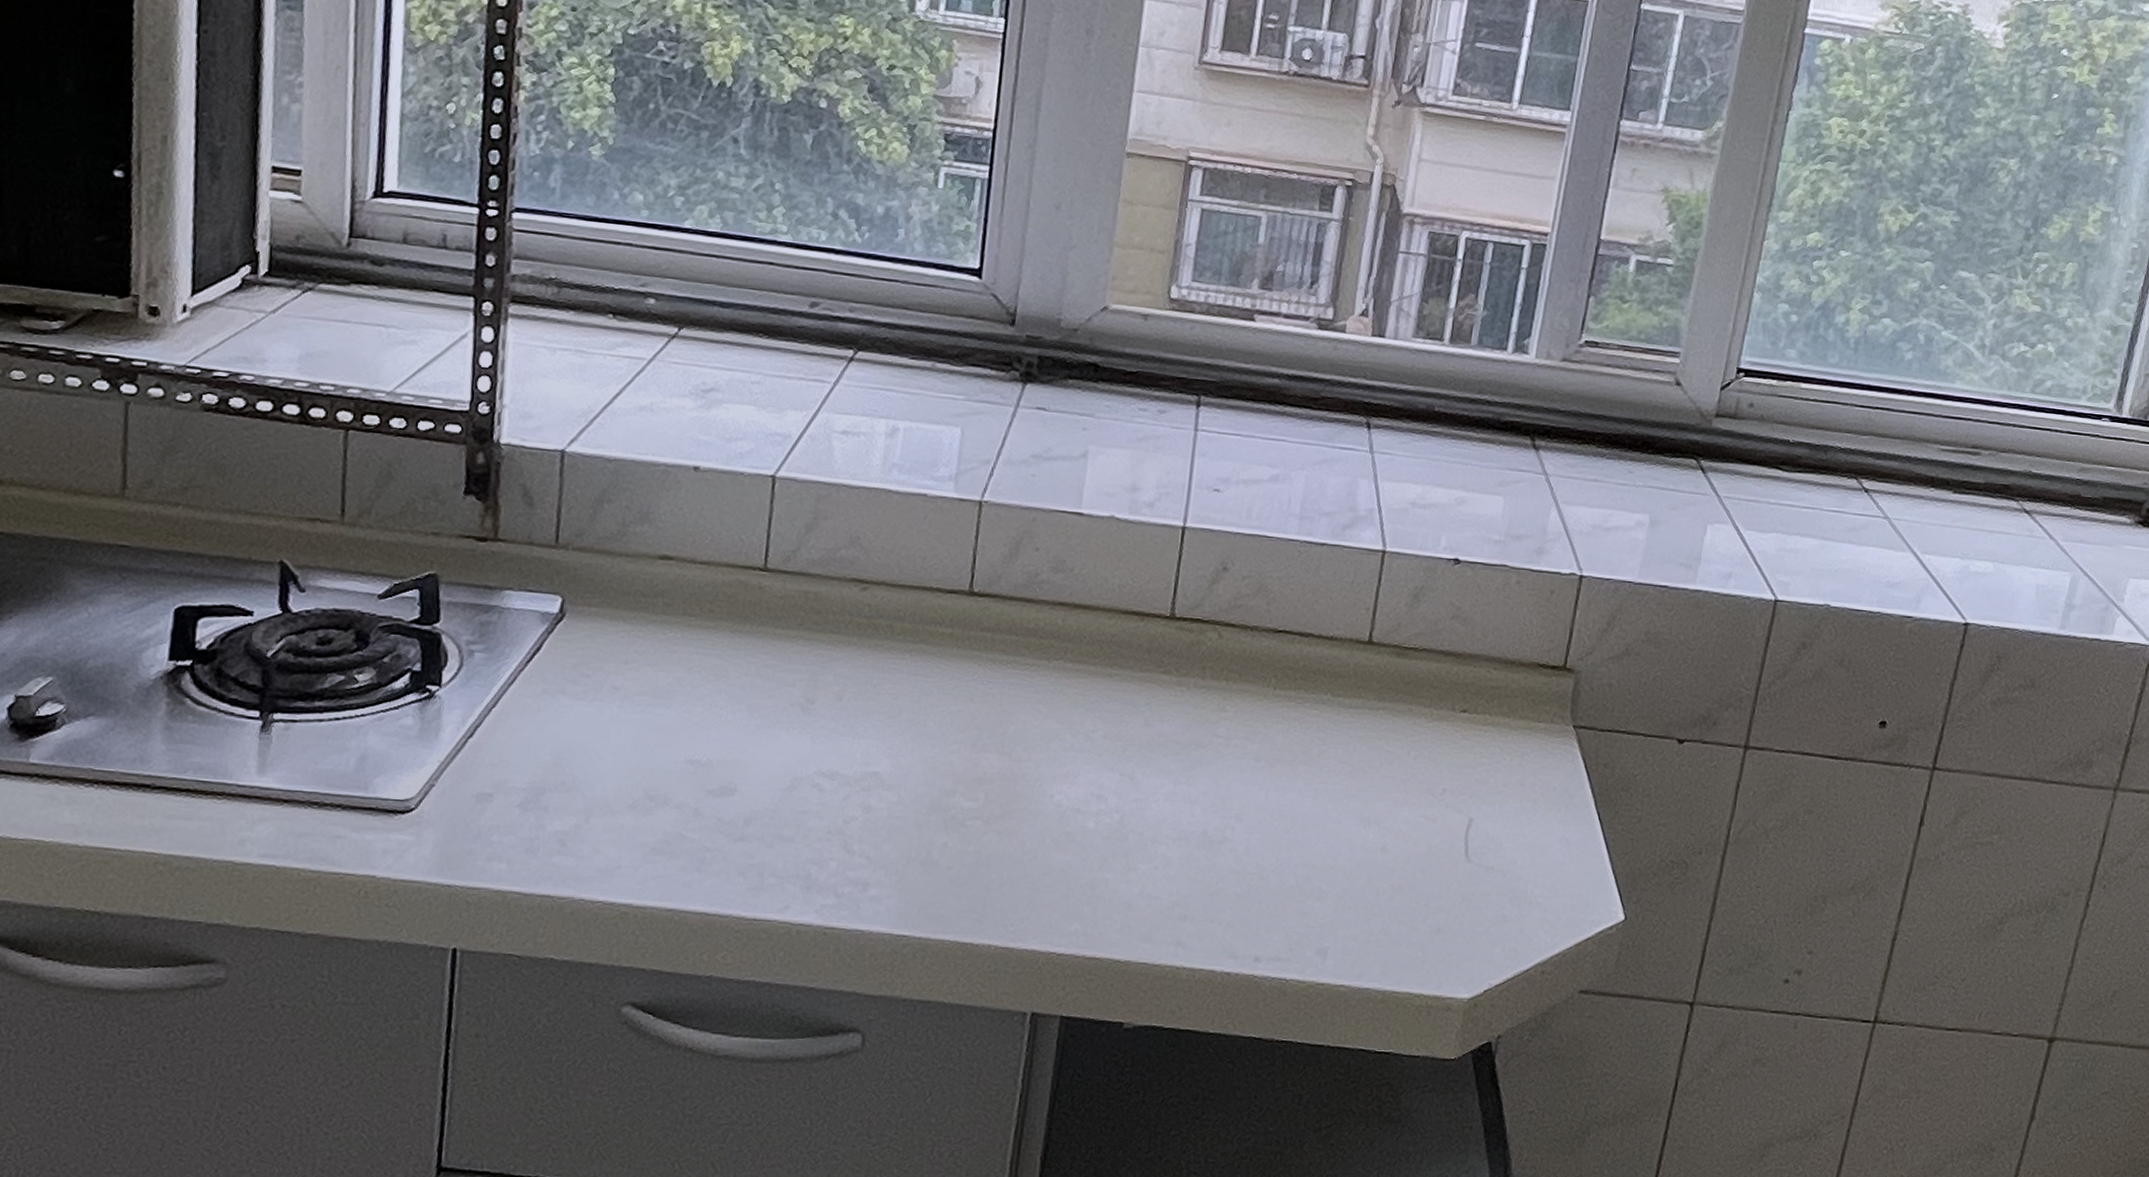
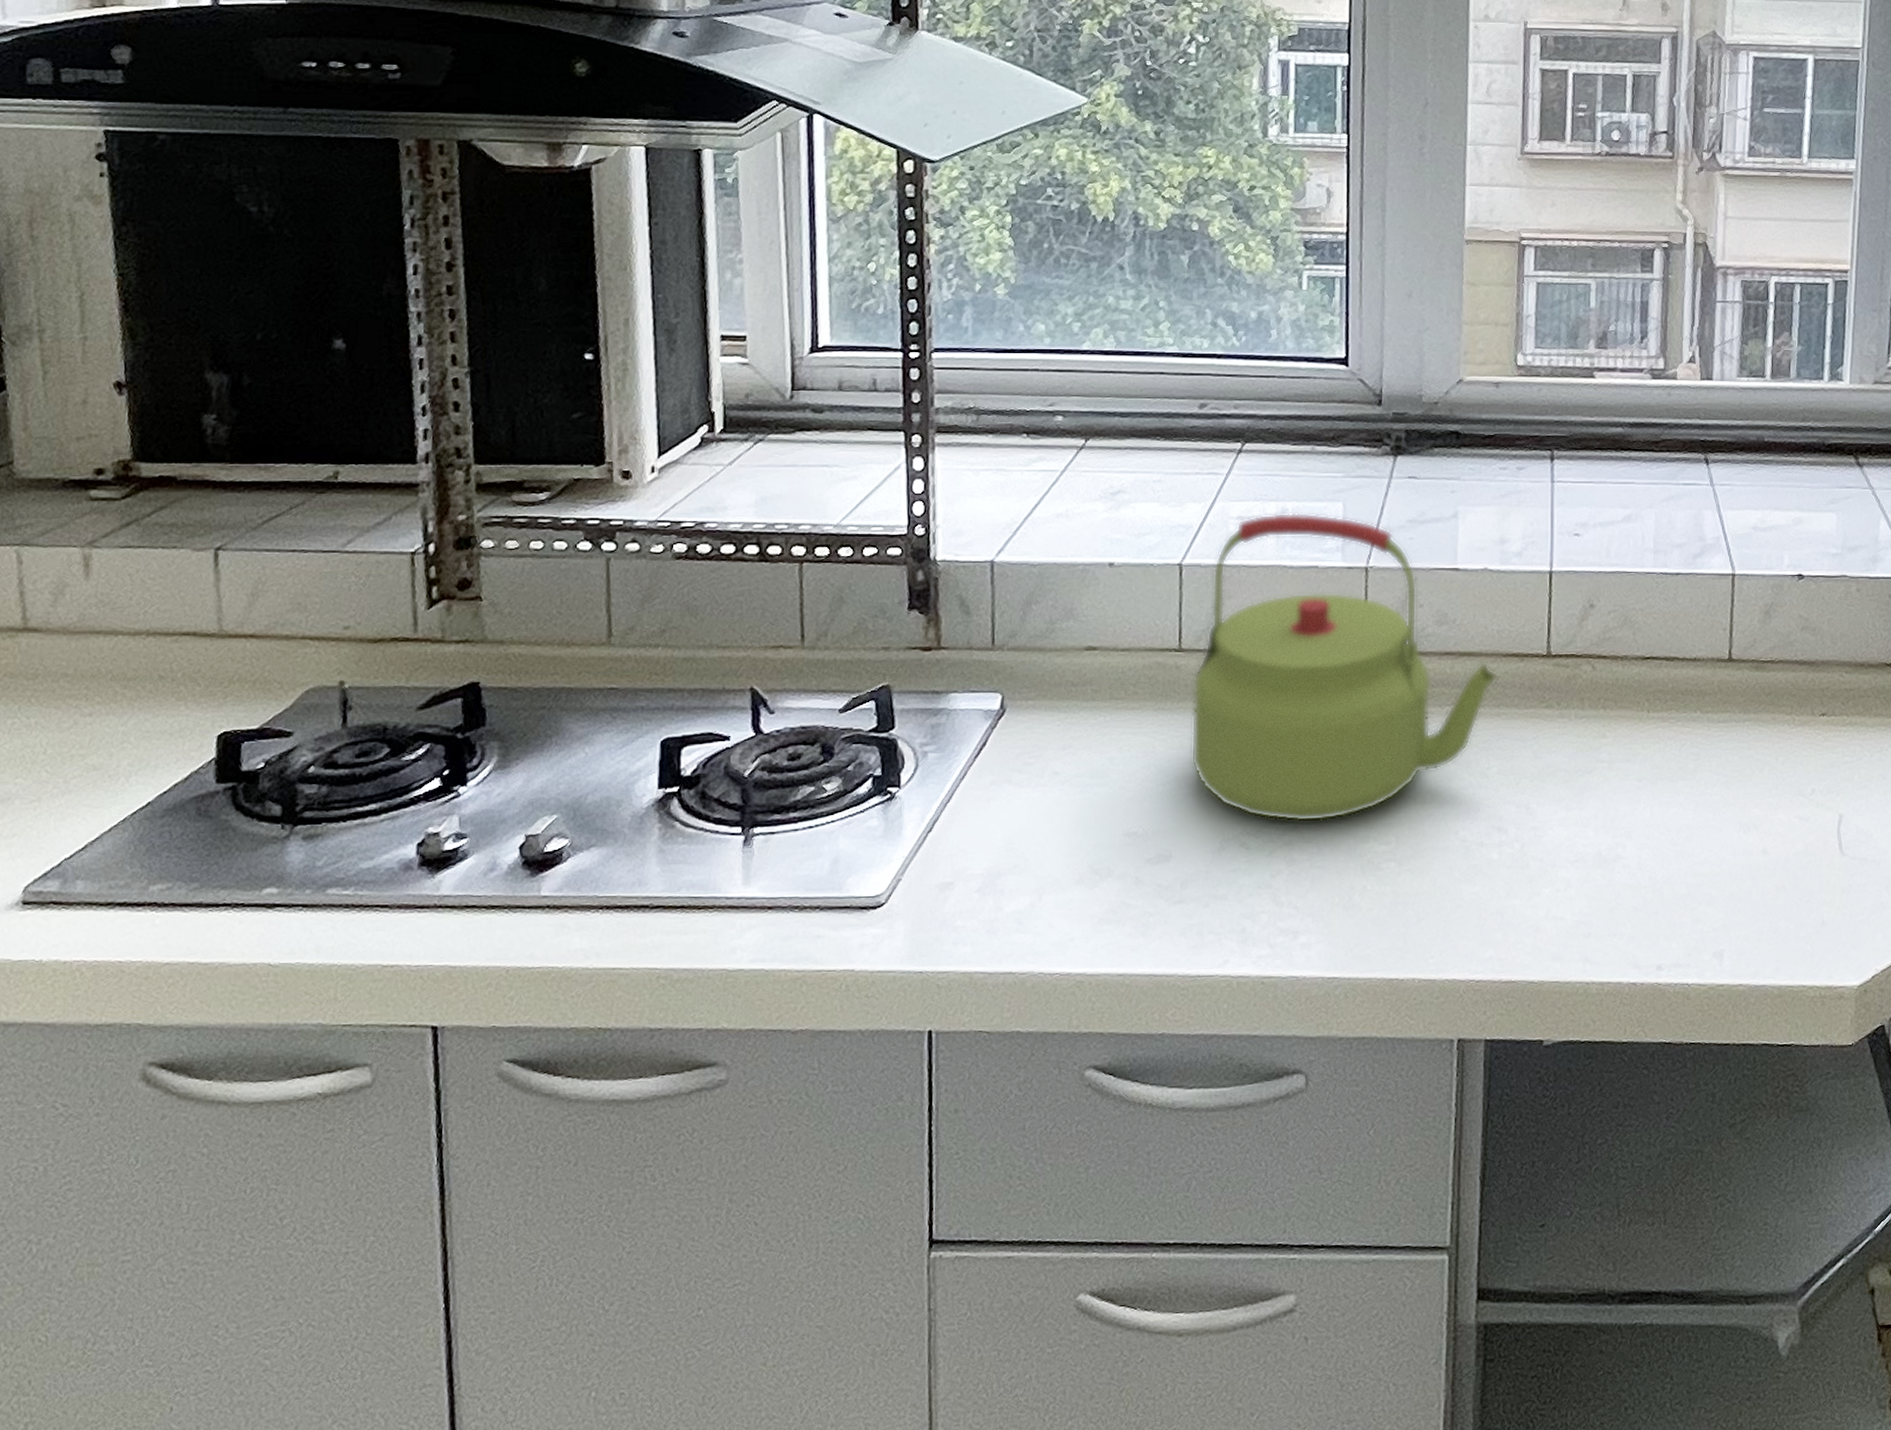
kettle: none [766,431,1114,770] -> present [1190,512,1497,822]

